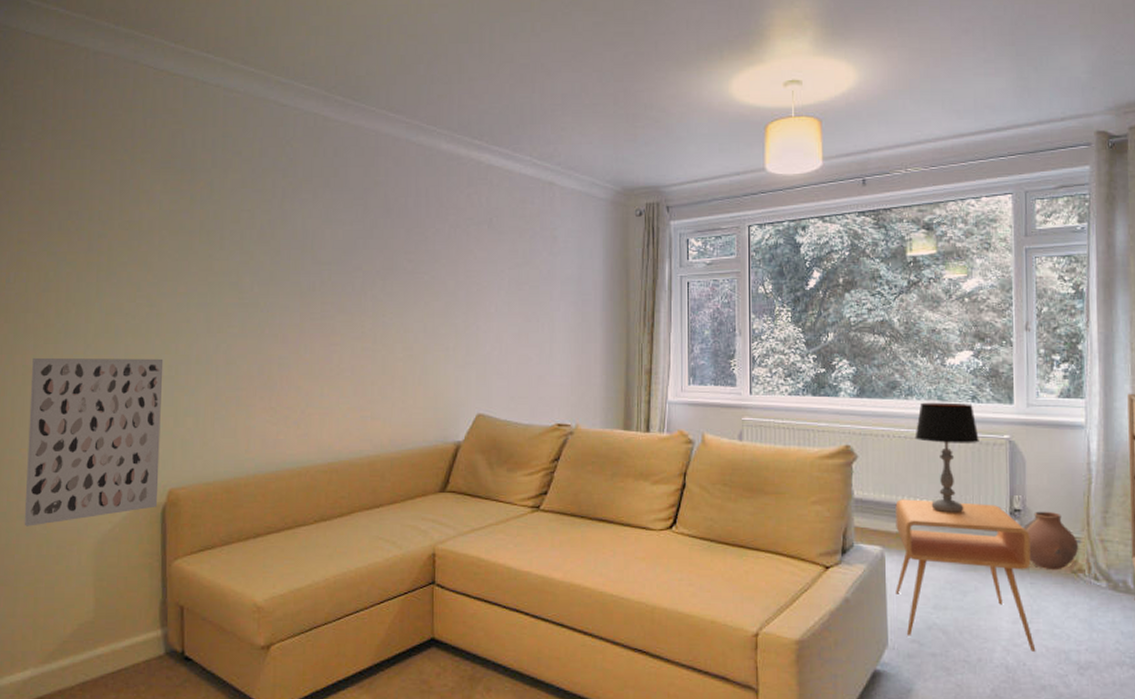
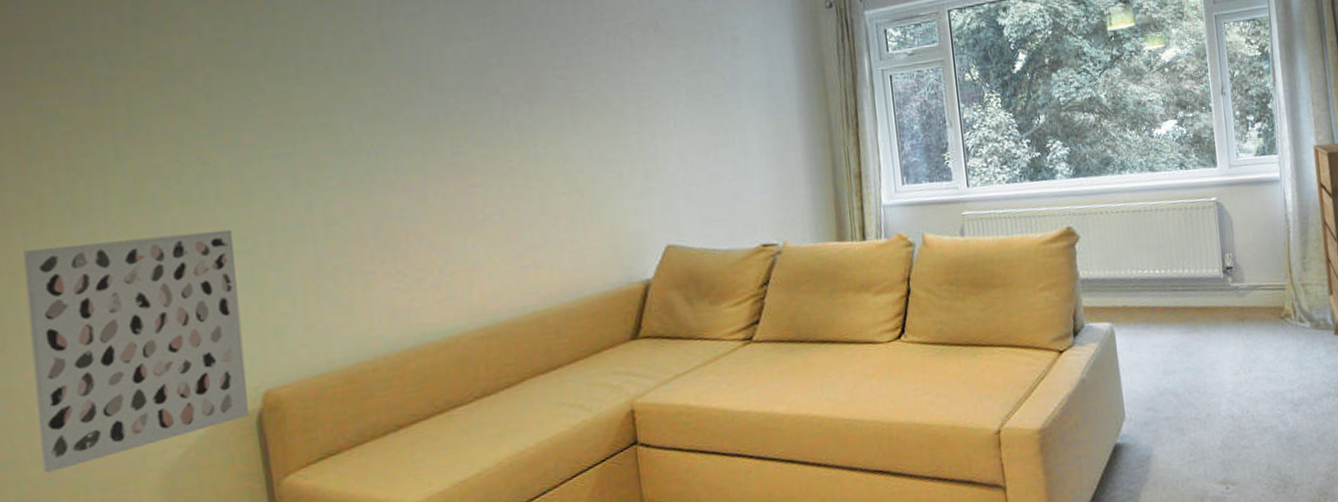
side table: present [895,499,1036,652] -> none [1119,266,1256,405]
table lamp: present [915,402,979,513] -> none [1131,171,1190,281]
vase: present [1023,511,1079,571] -> none [1235,264,1285,320]

